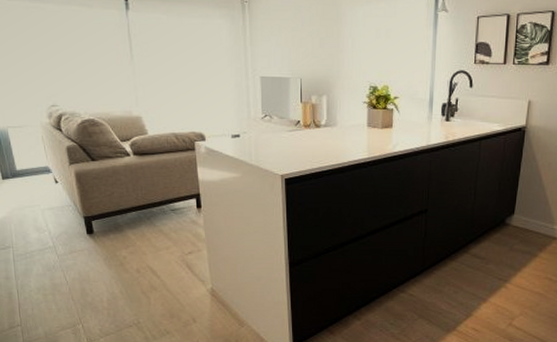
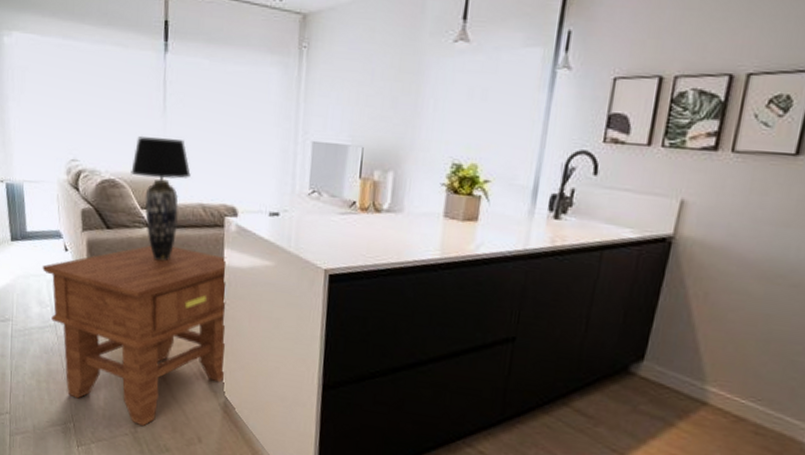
side table: none [35,169,210,318] -> present [42,245,227,427]
table lamp: none [108,80,162,183] -> present [131,135,191,262]

